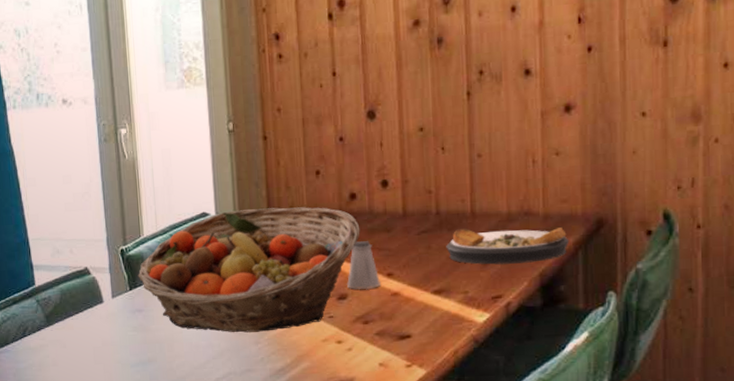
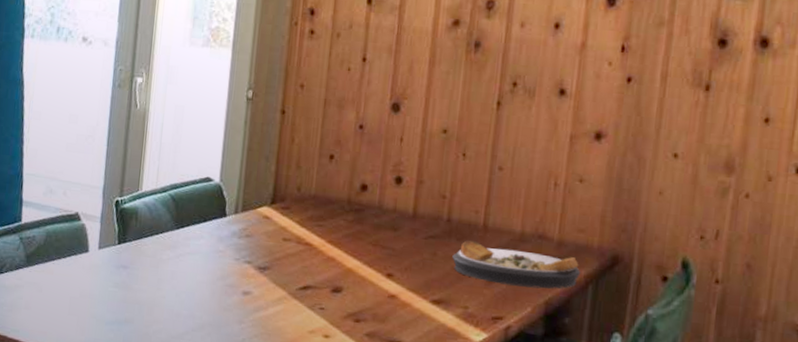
fruit basket: present [137,207,360,333] -> none [129,180,367,314]
saltshaker: present [346,241,382,290] -> none [343,235,380,287]

